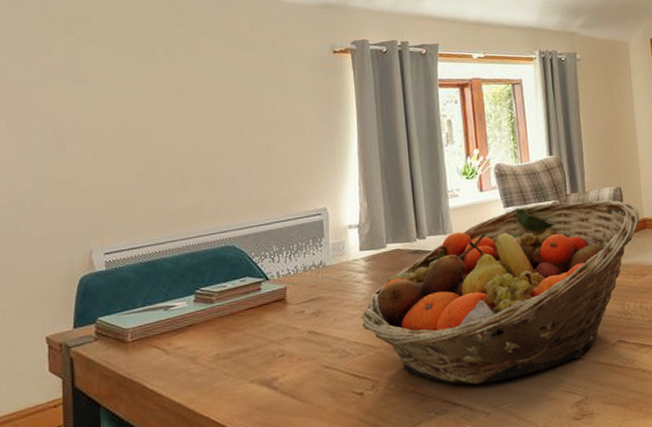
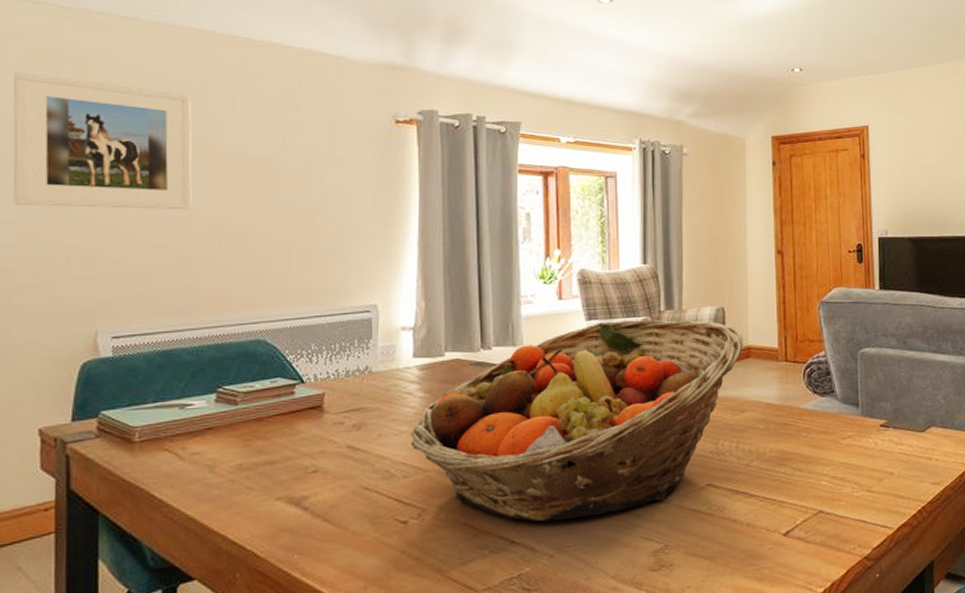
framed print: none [12,35,166,148] -> present [13,71,193,210]

